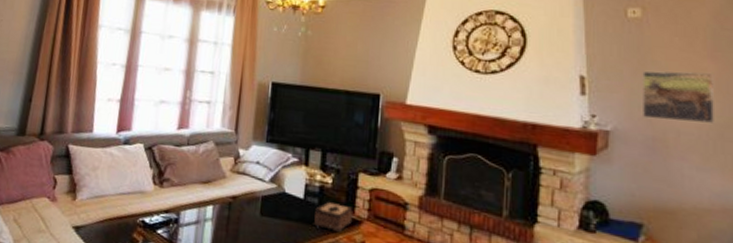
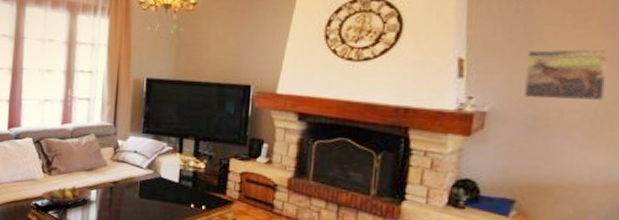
fruit bowl: none [149,200,209,225] -> present [41,186,93,207]
tissue box: present [314,201,353,232] -> none [189,184,225,211]

